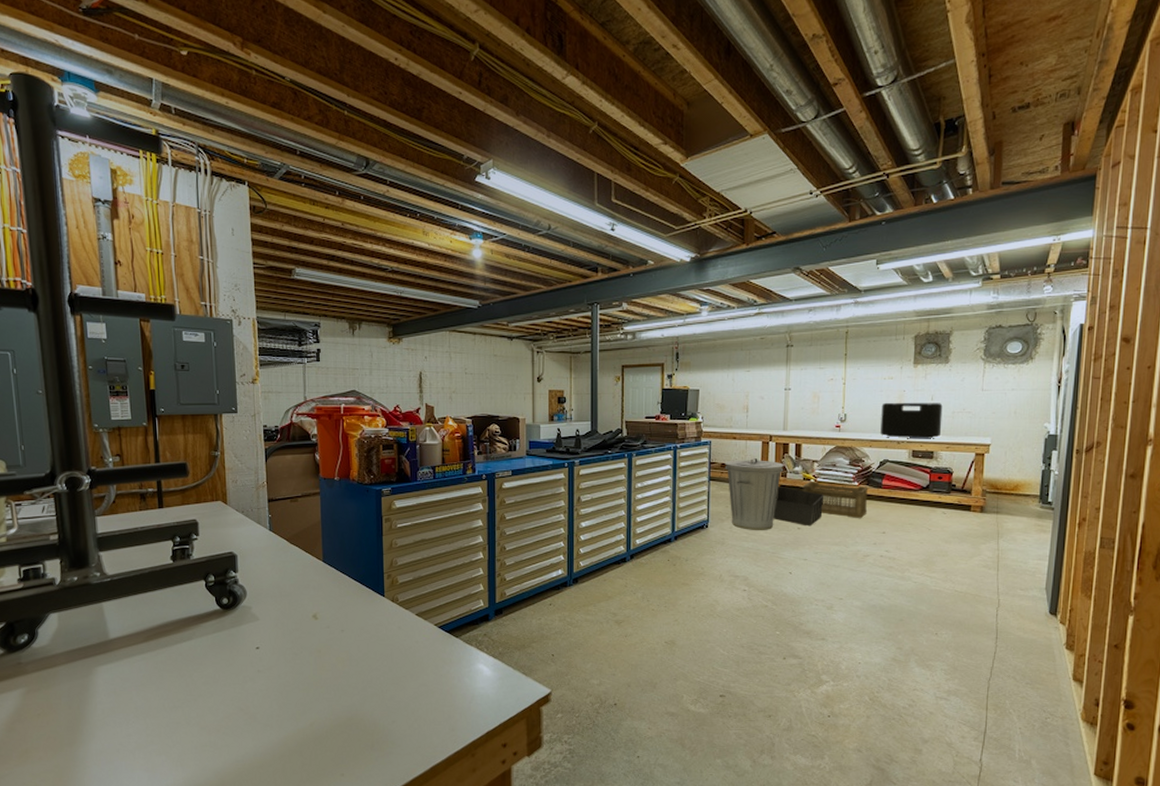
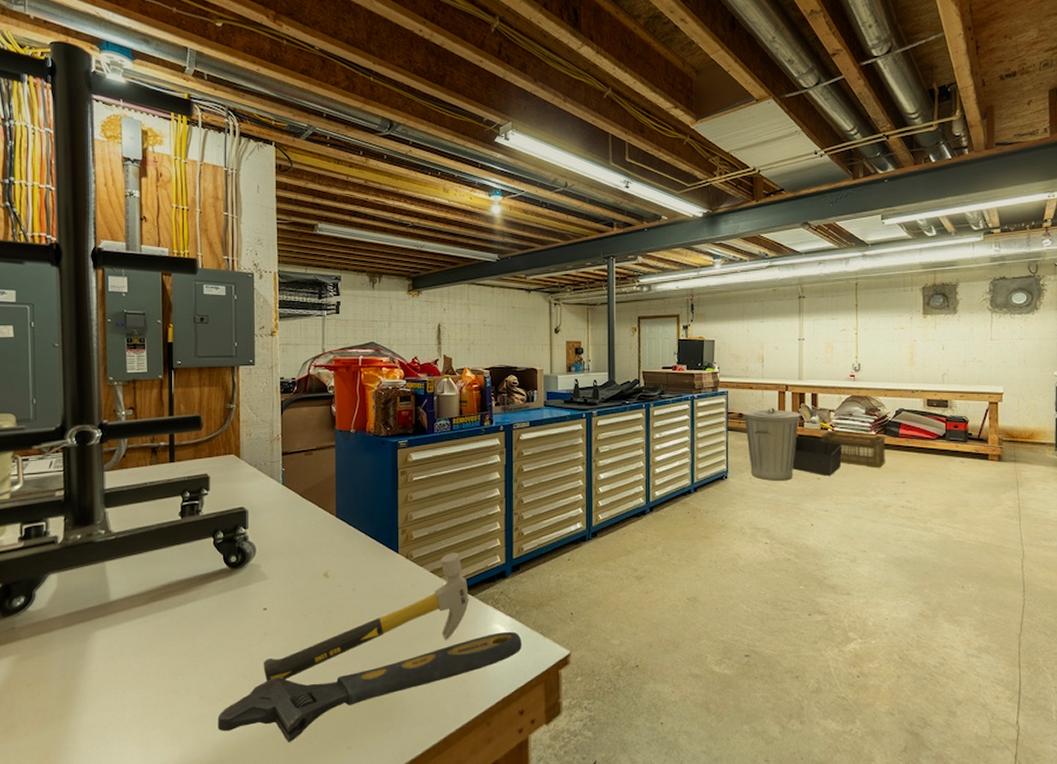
wrench: none [217,671,505,770] -> present [217,631,522,743]
claw hammer: none [258,597,453,715] -> present [263,553,469,682]
tool box: present [881,403,943,439] -> none [894,352,954,388]

